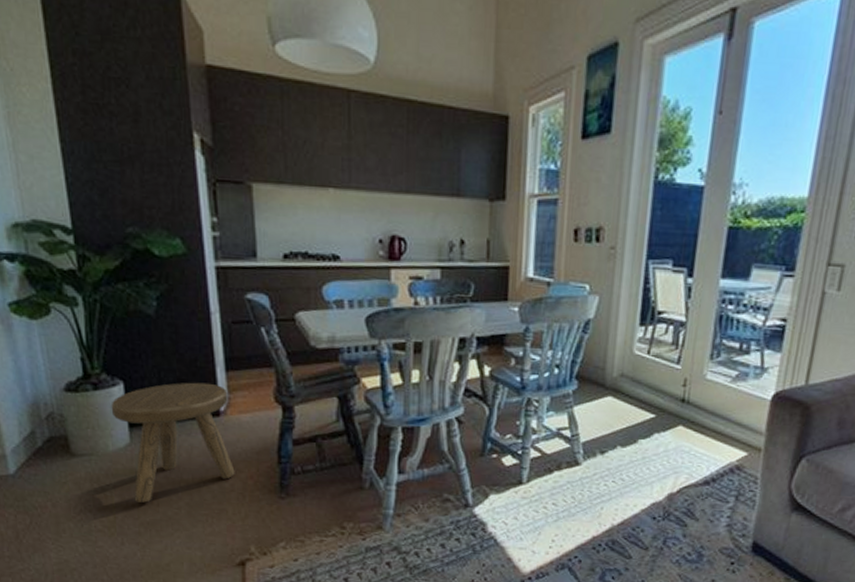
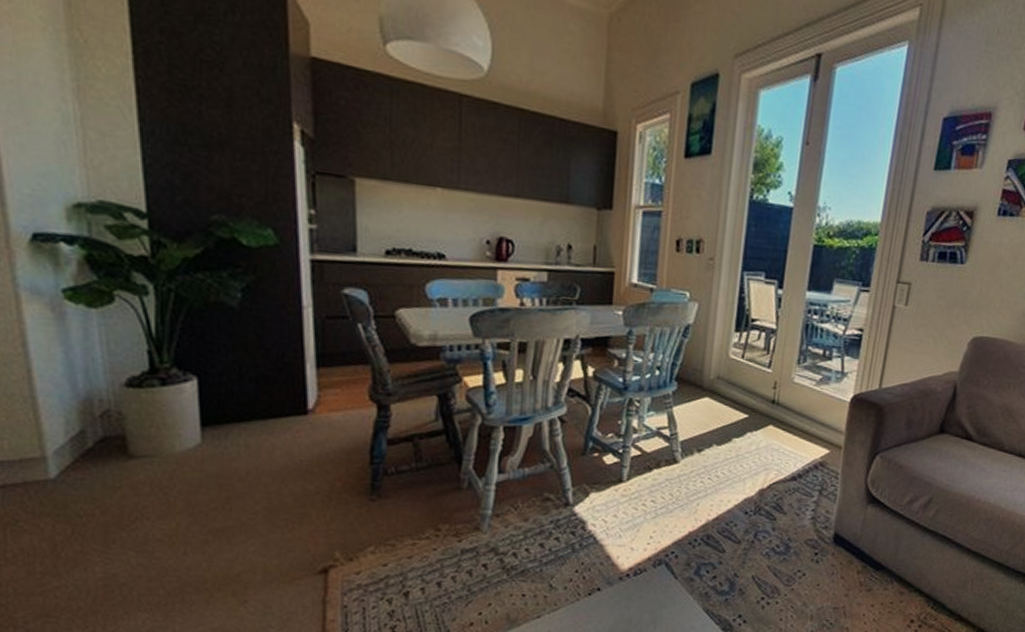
stool: present [111,382,235,503] -> none [181,378,322,508]

